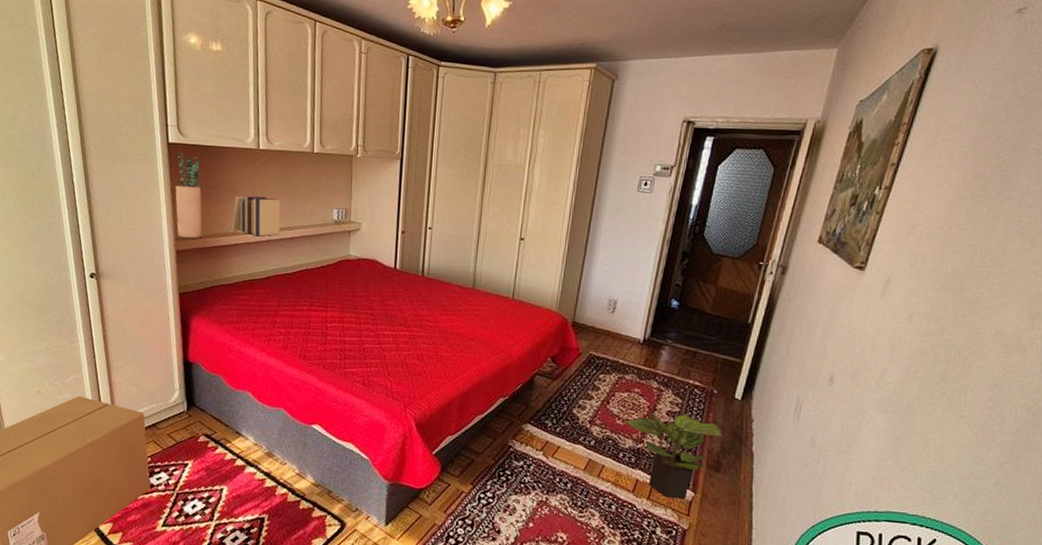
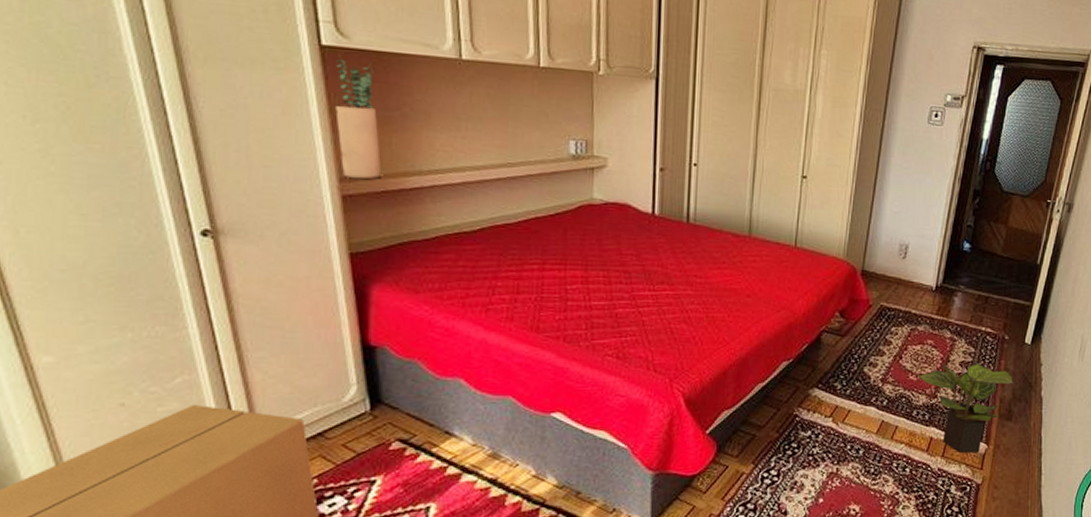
books: present [230,195,281,237] -> none [423,121,497,176]

